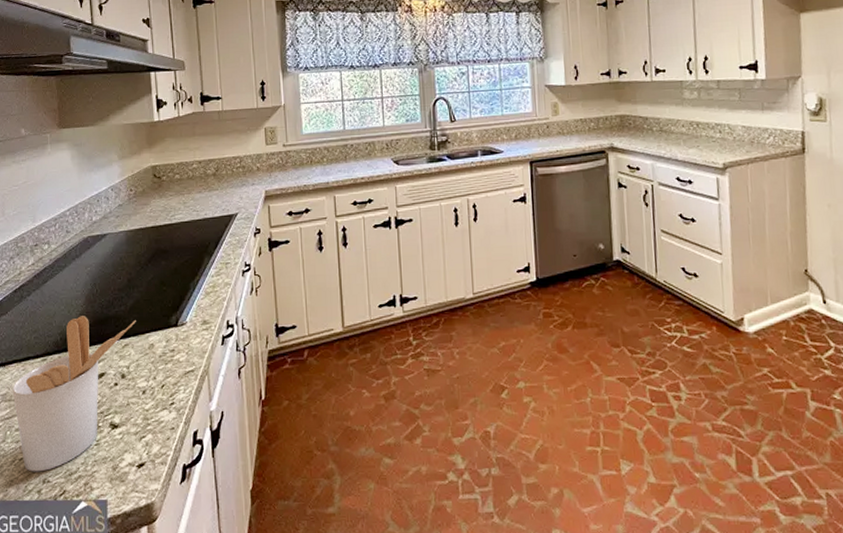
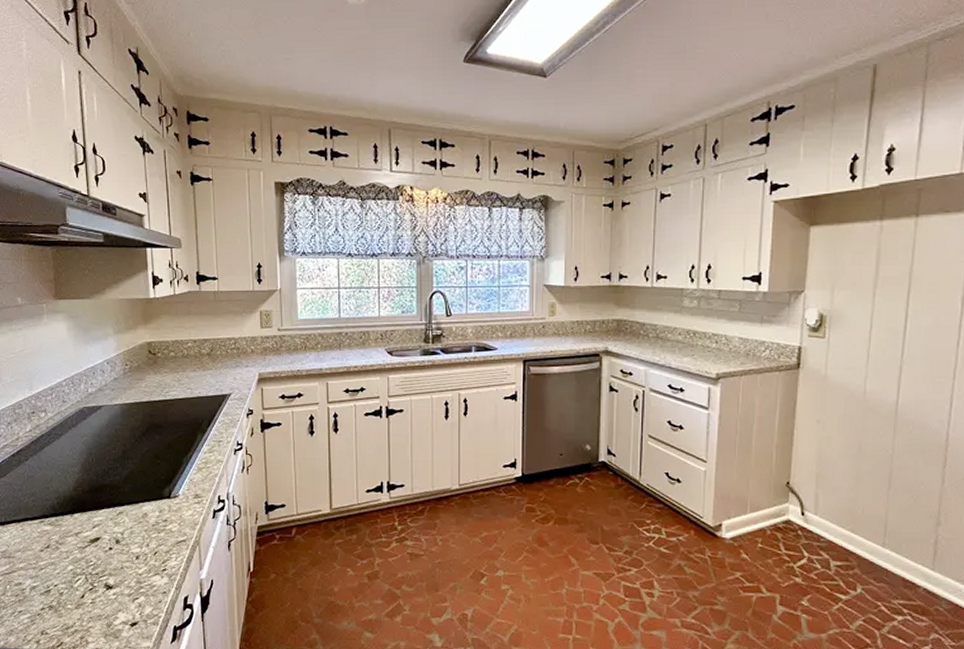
utensil holder: present [12,316,136,472] -> none [11,483,130,624]

